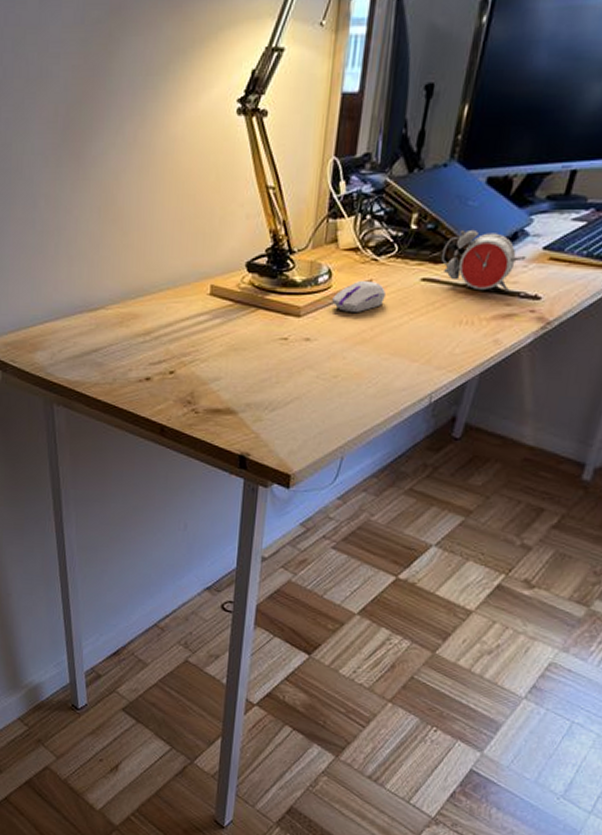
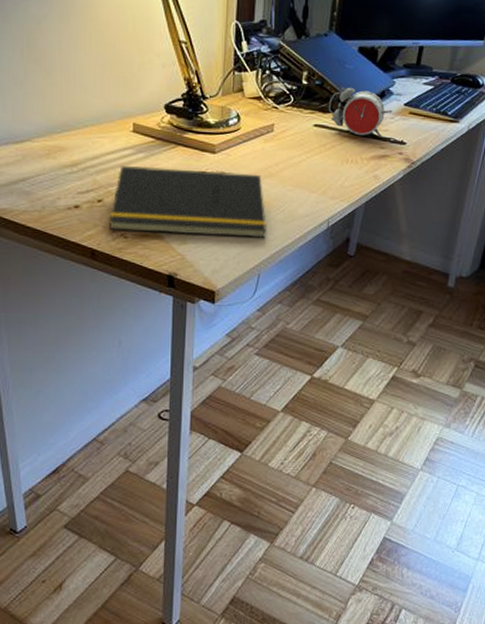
notepad: none [180,333,356,416] -> present [109,165,268,239]
computer mouse: present [332,280,387,312] -> none [242,124,287,151]

